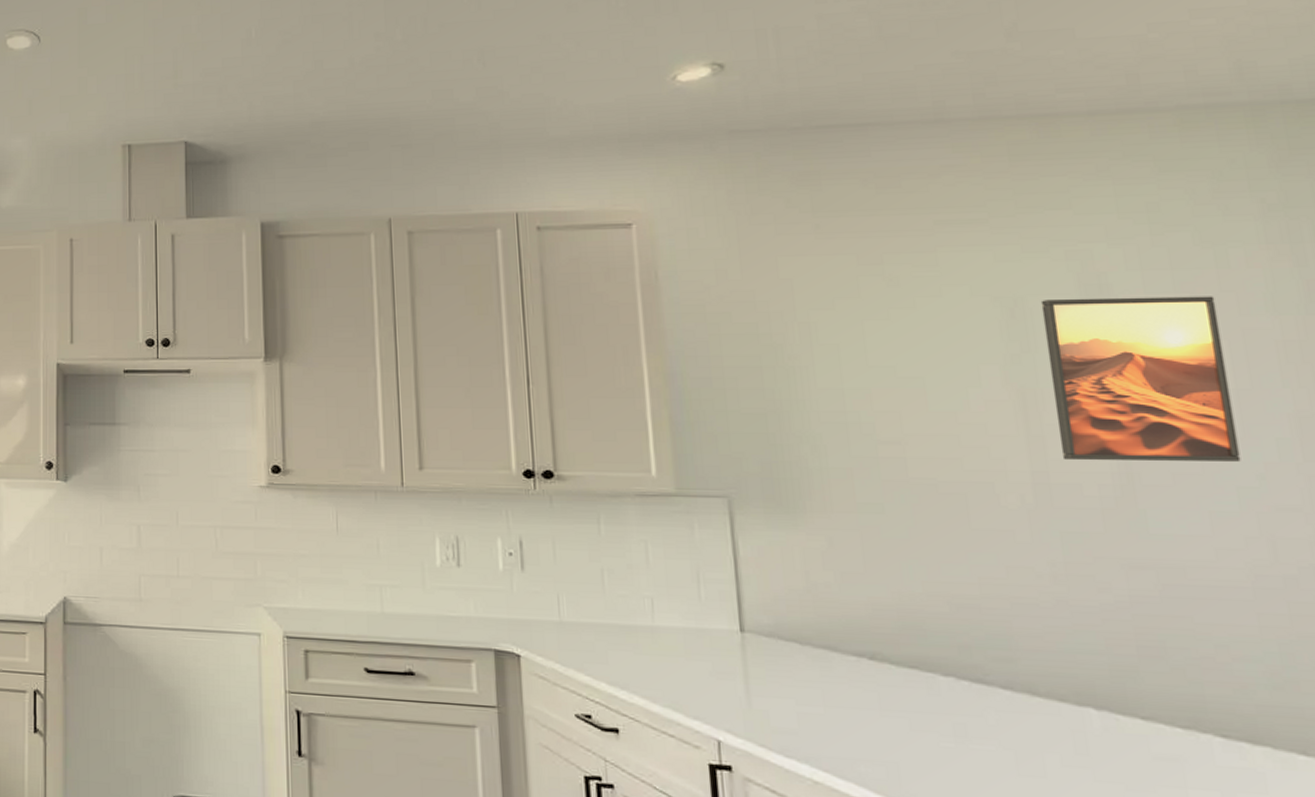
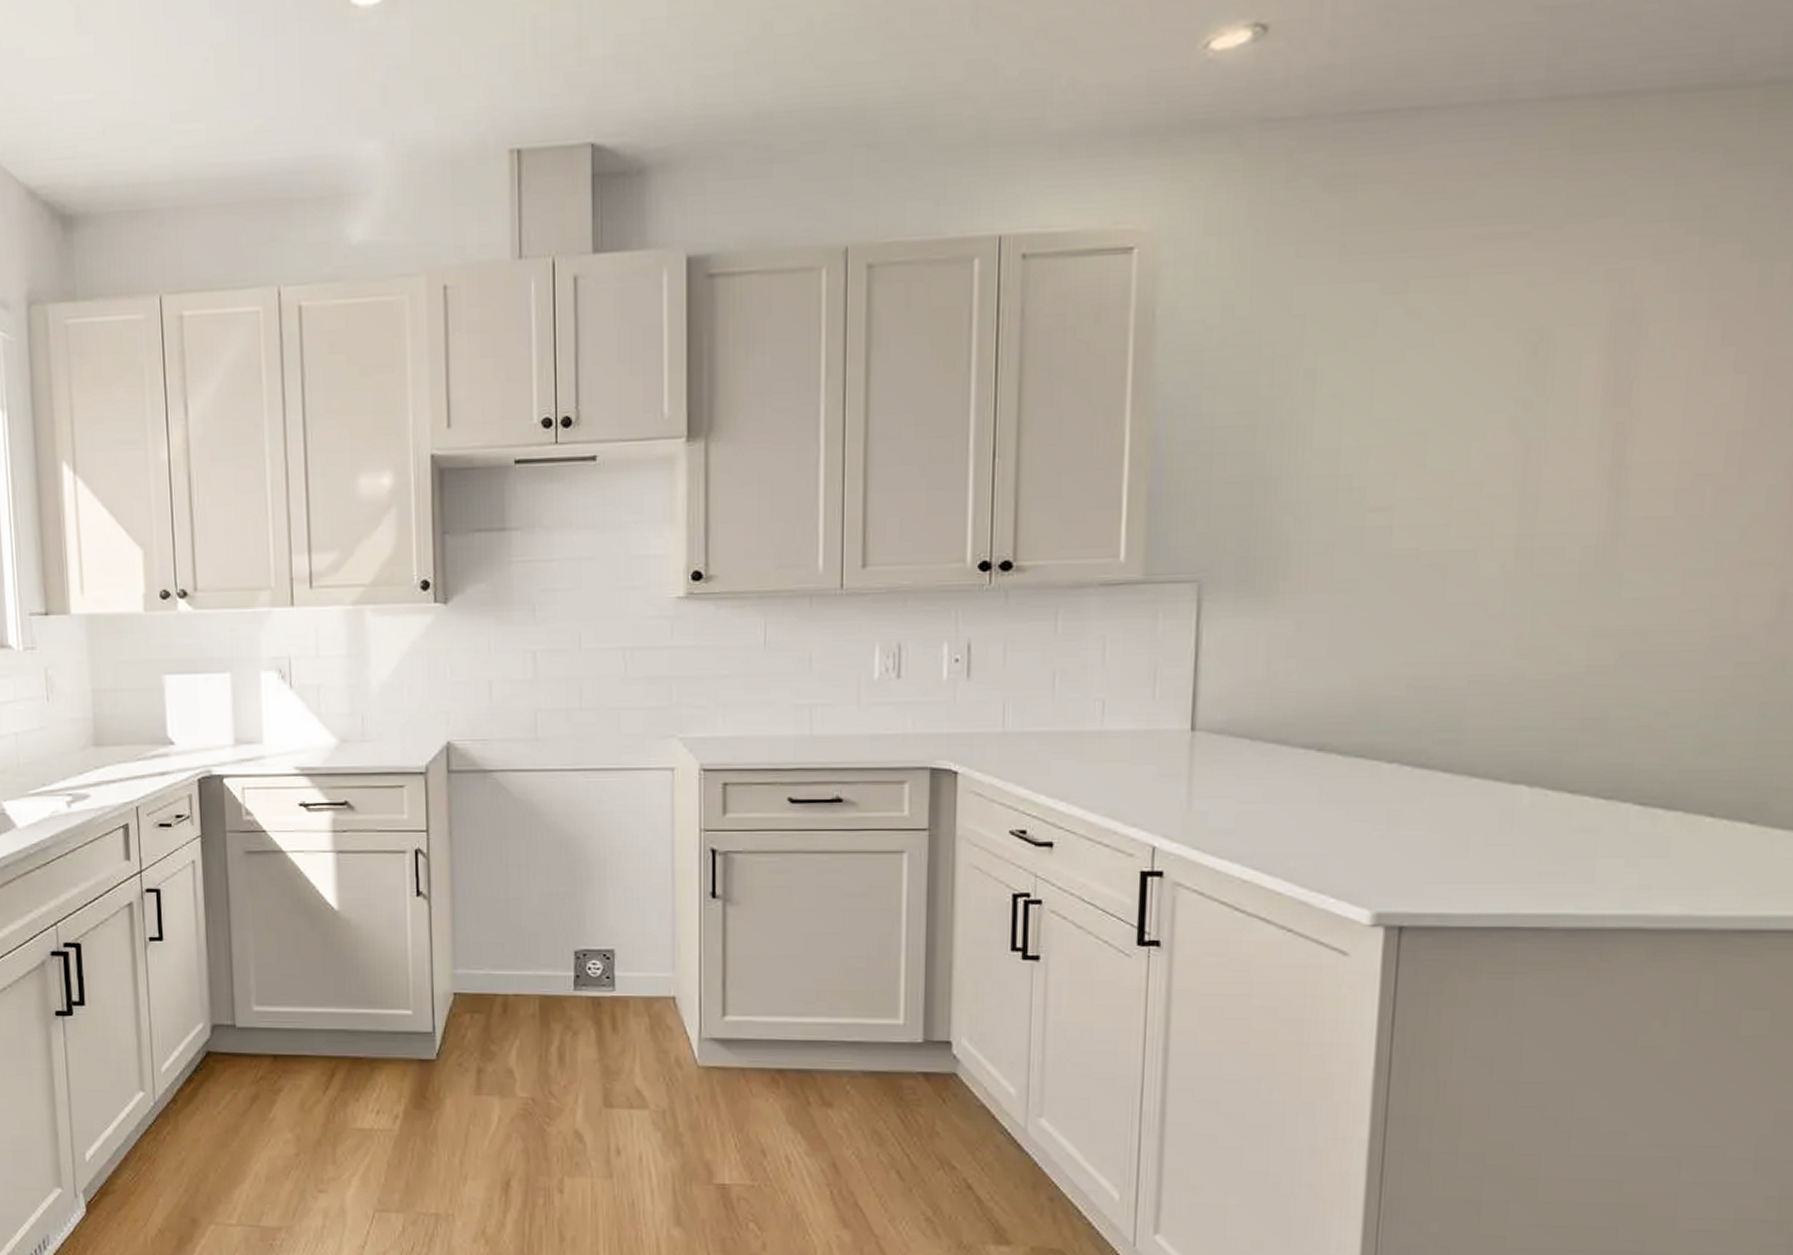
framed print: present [1040,296,1241,462] -> none [1552,321,1748,521]

